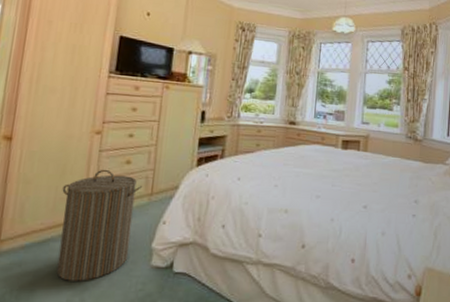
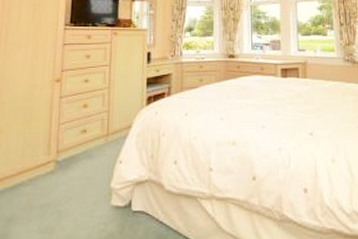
laundry hamper: present [56,169,143,281] -> none [27,114,100,224]

